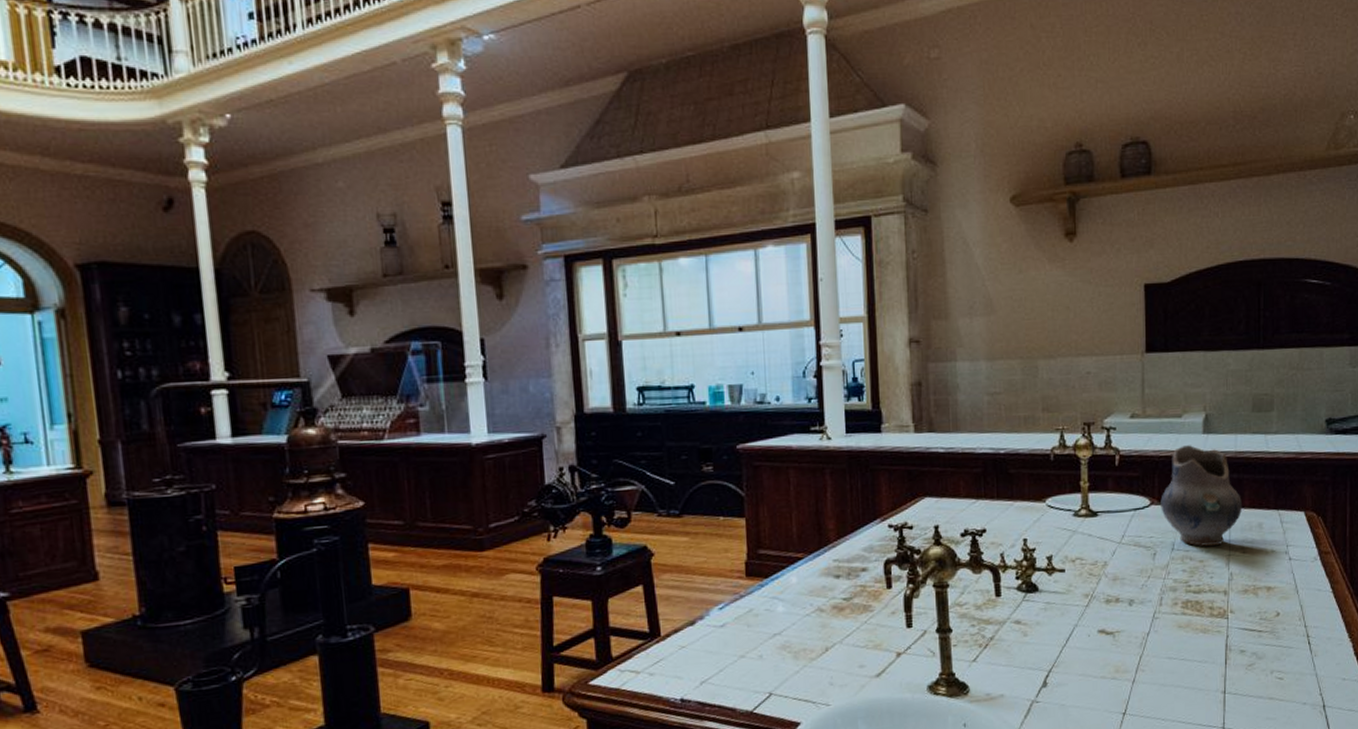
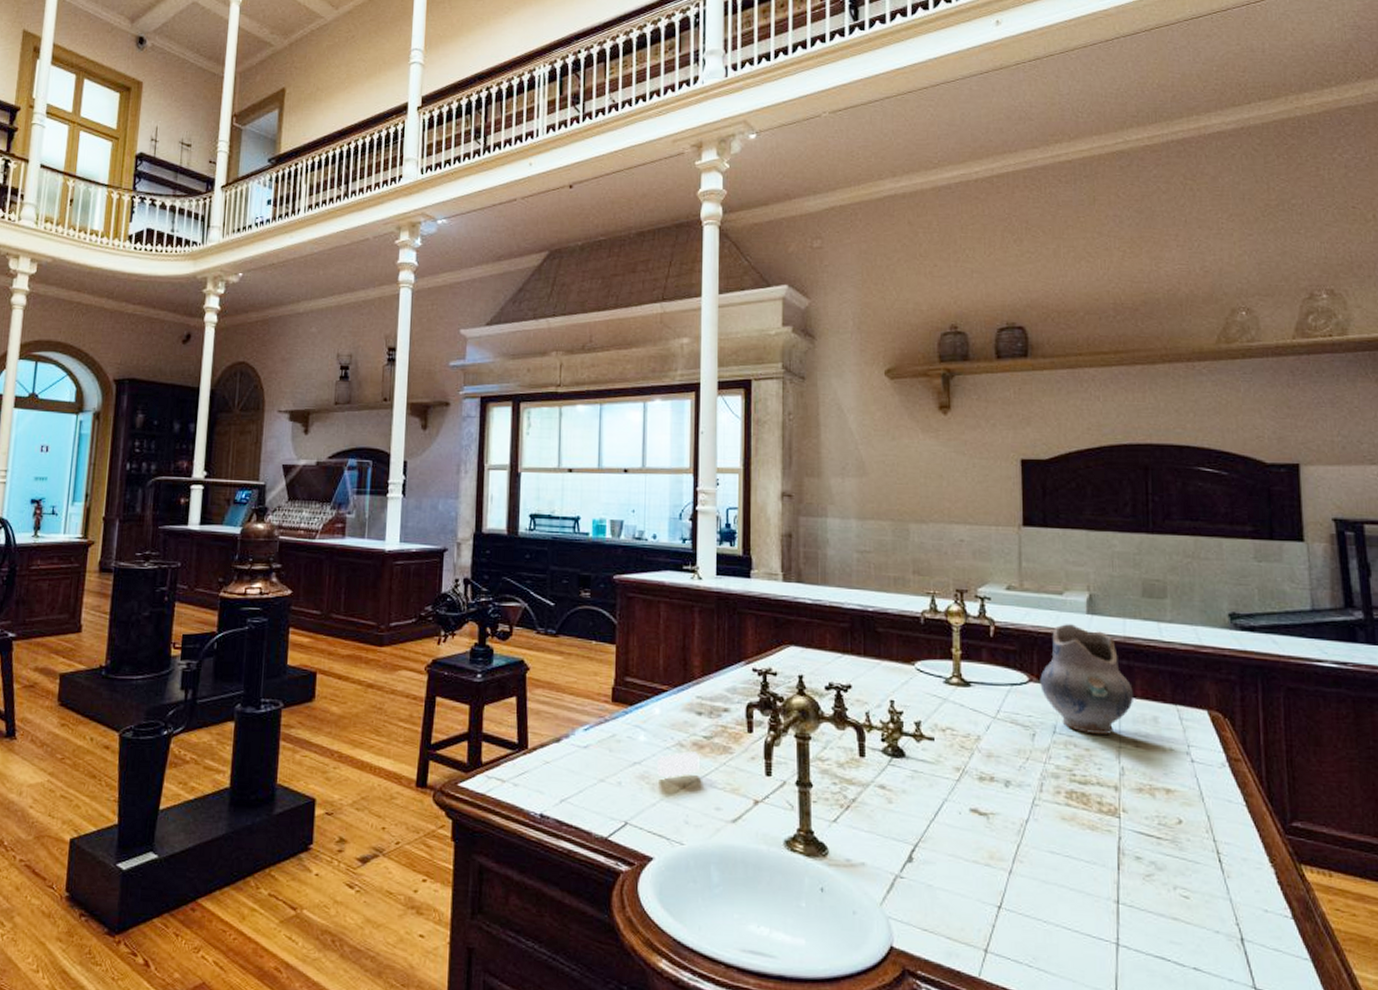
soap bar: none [798,614,841,644] -> present [657,751,699,777]

